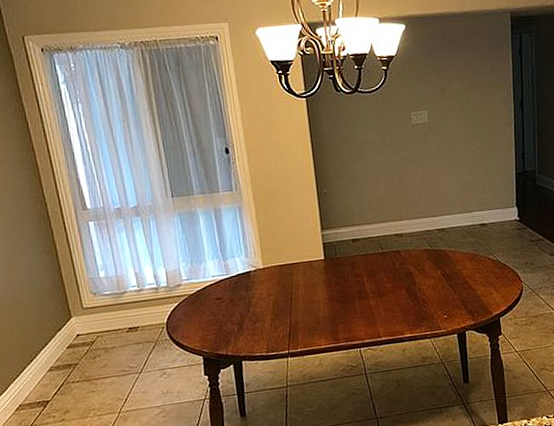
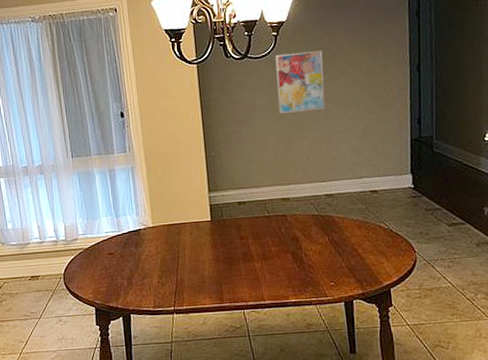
wall art: none [385,85,436,149] -> present [275,50,326,114]

